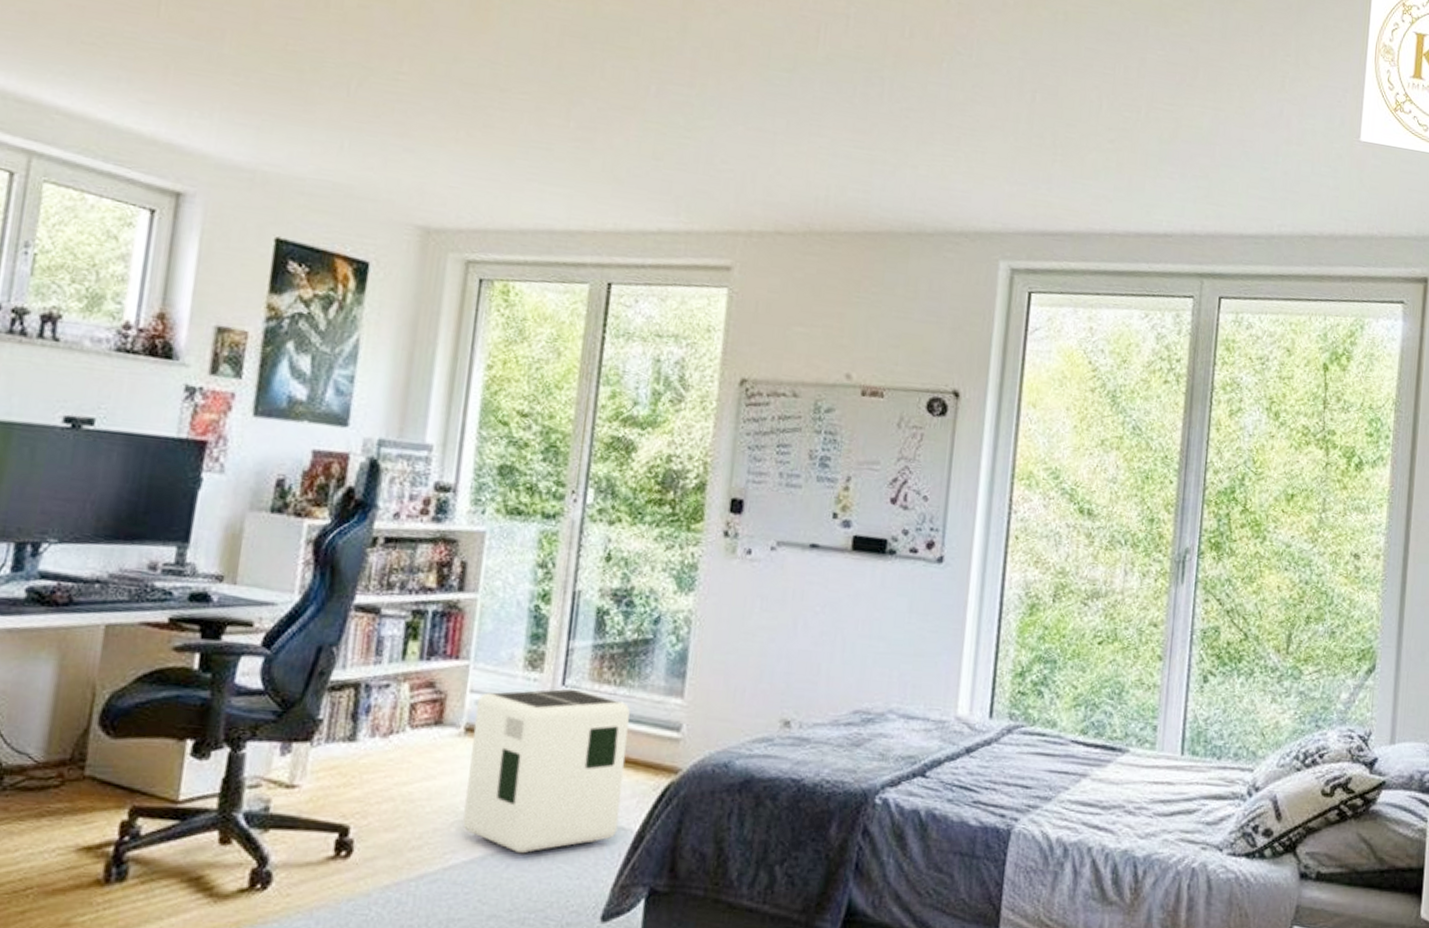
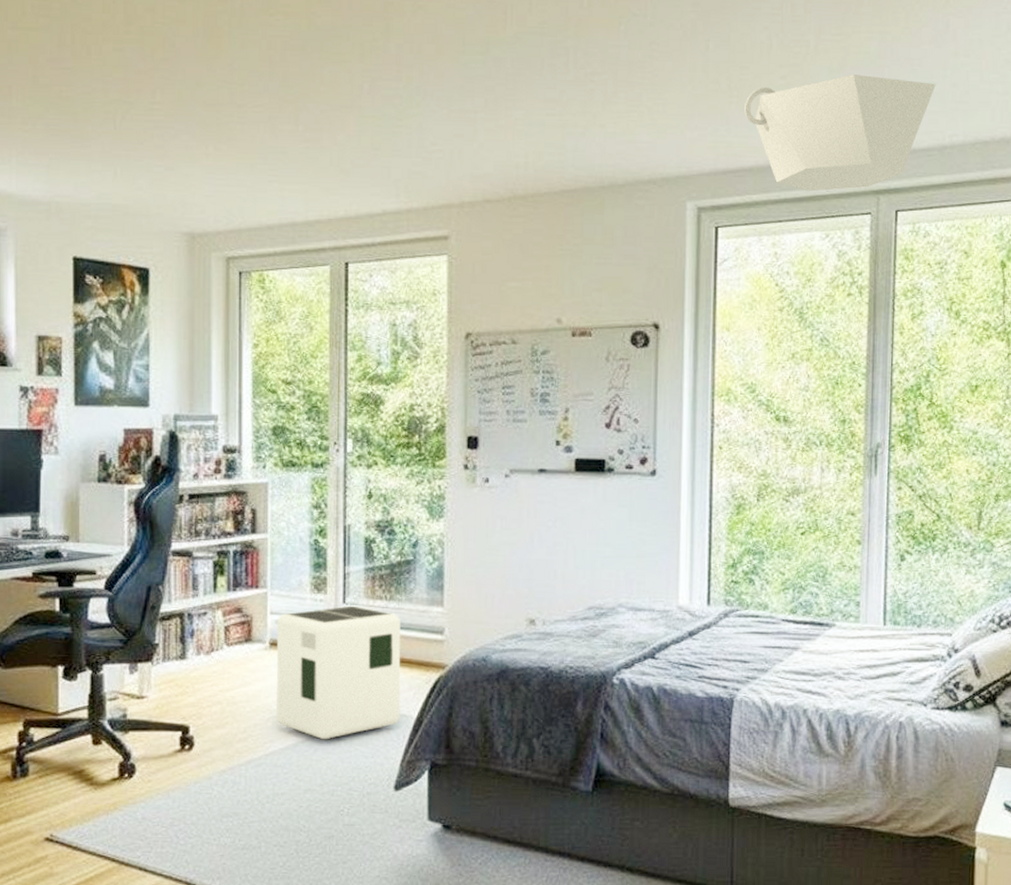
ceiling light: none [1068,147,1267,269] -> present [744,74,936,192]

